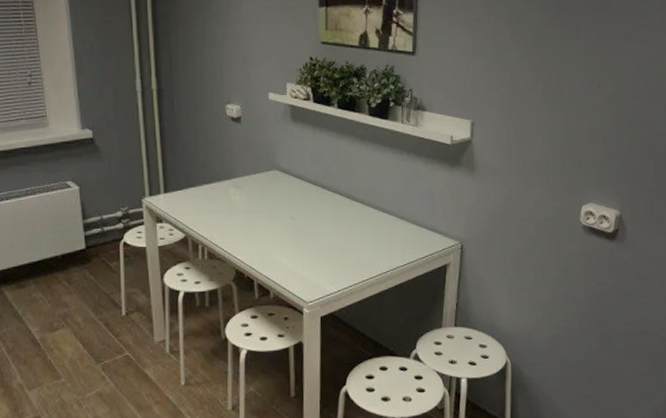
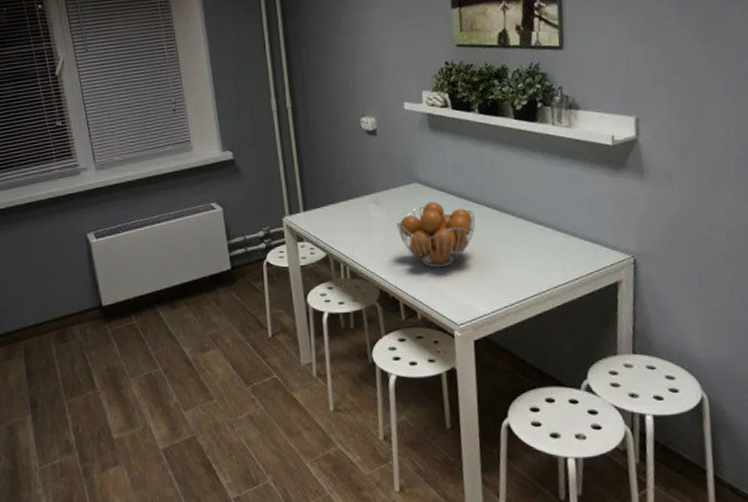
fruit basket: none [255,188,328,250] -> present [396,201,476,268]

